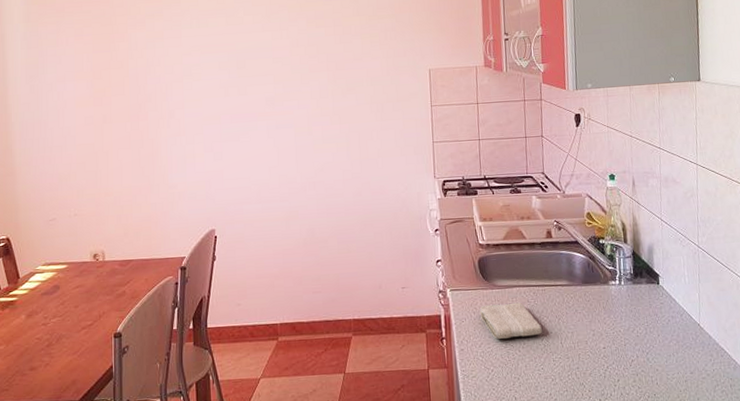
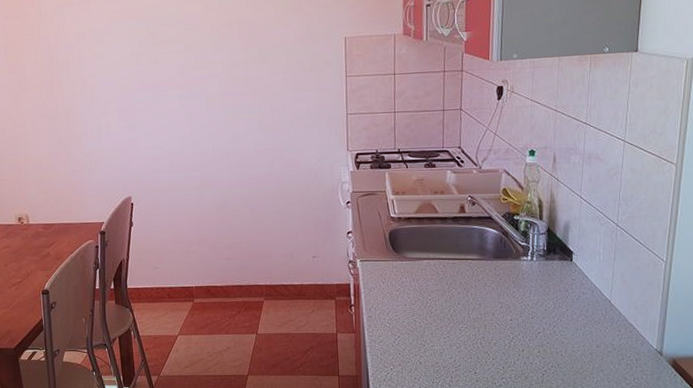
washcloth: present [479,302,543,339] -> none [388,274,451,308]

